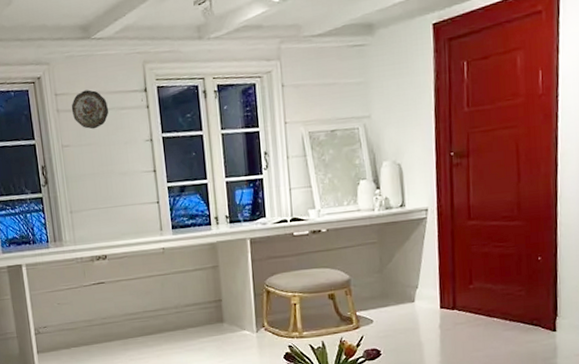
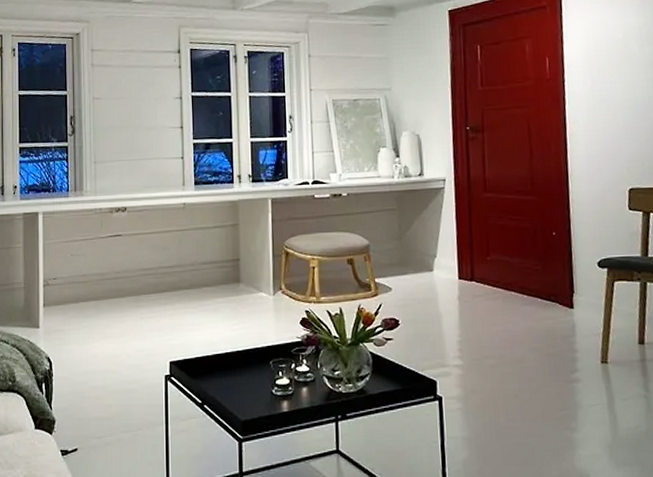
decorative plate: present [71,89,109,130] -> none [106,48,142,85]

